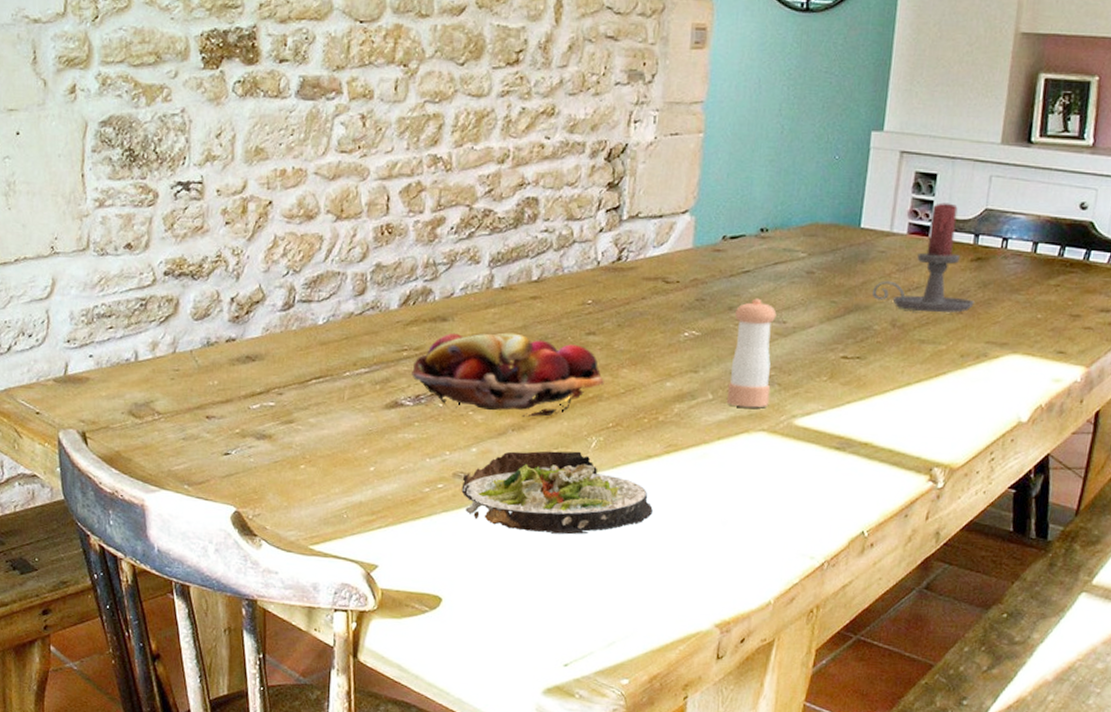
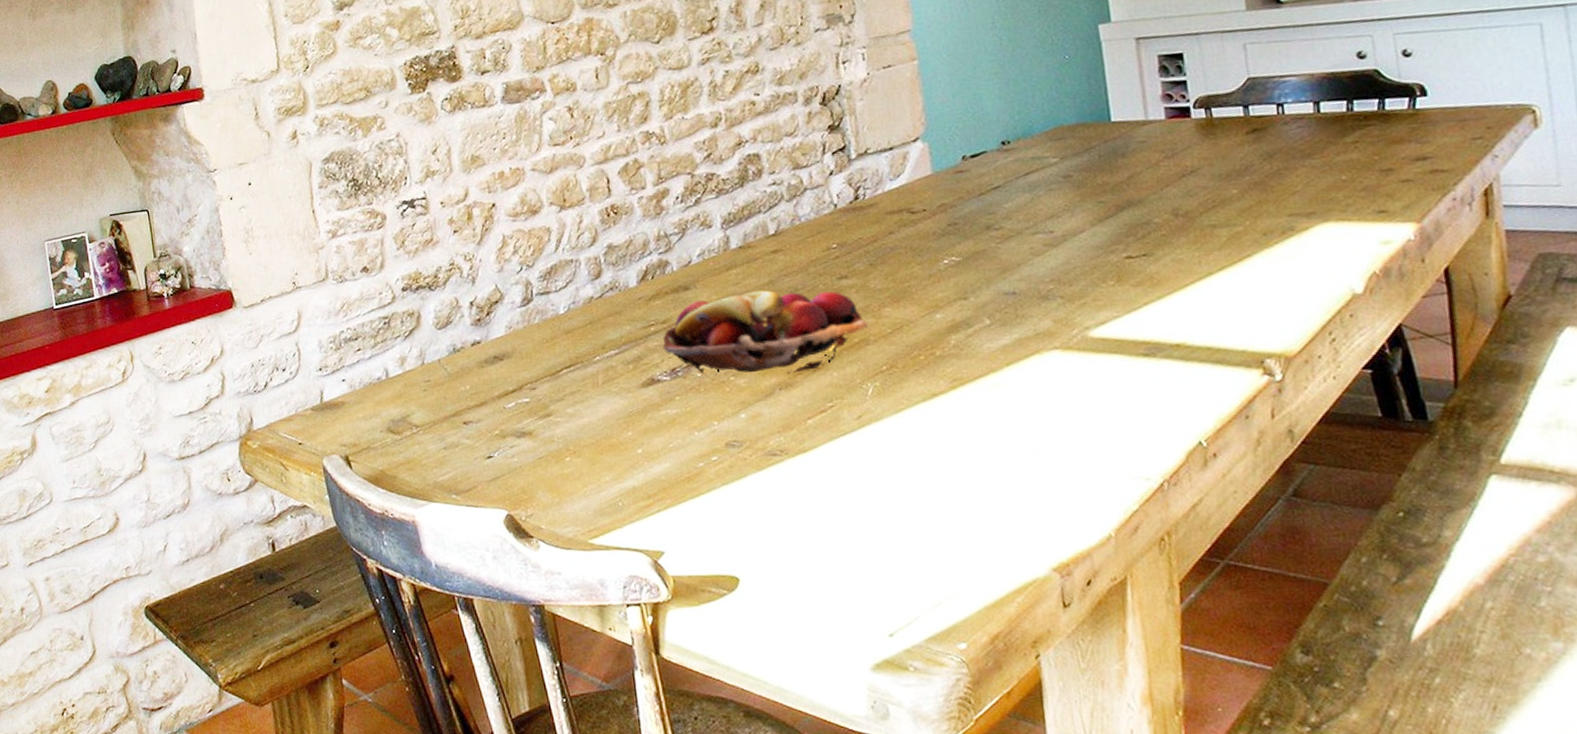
salad plate: present [461,451,653,535] -> none [736,400,952,494]
pepper shaker: present [726,298,777,408] -> none [993,212,1056,328]
candle holder: present [872,202,974,313] -> none [1141,79,1263,197]

